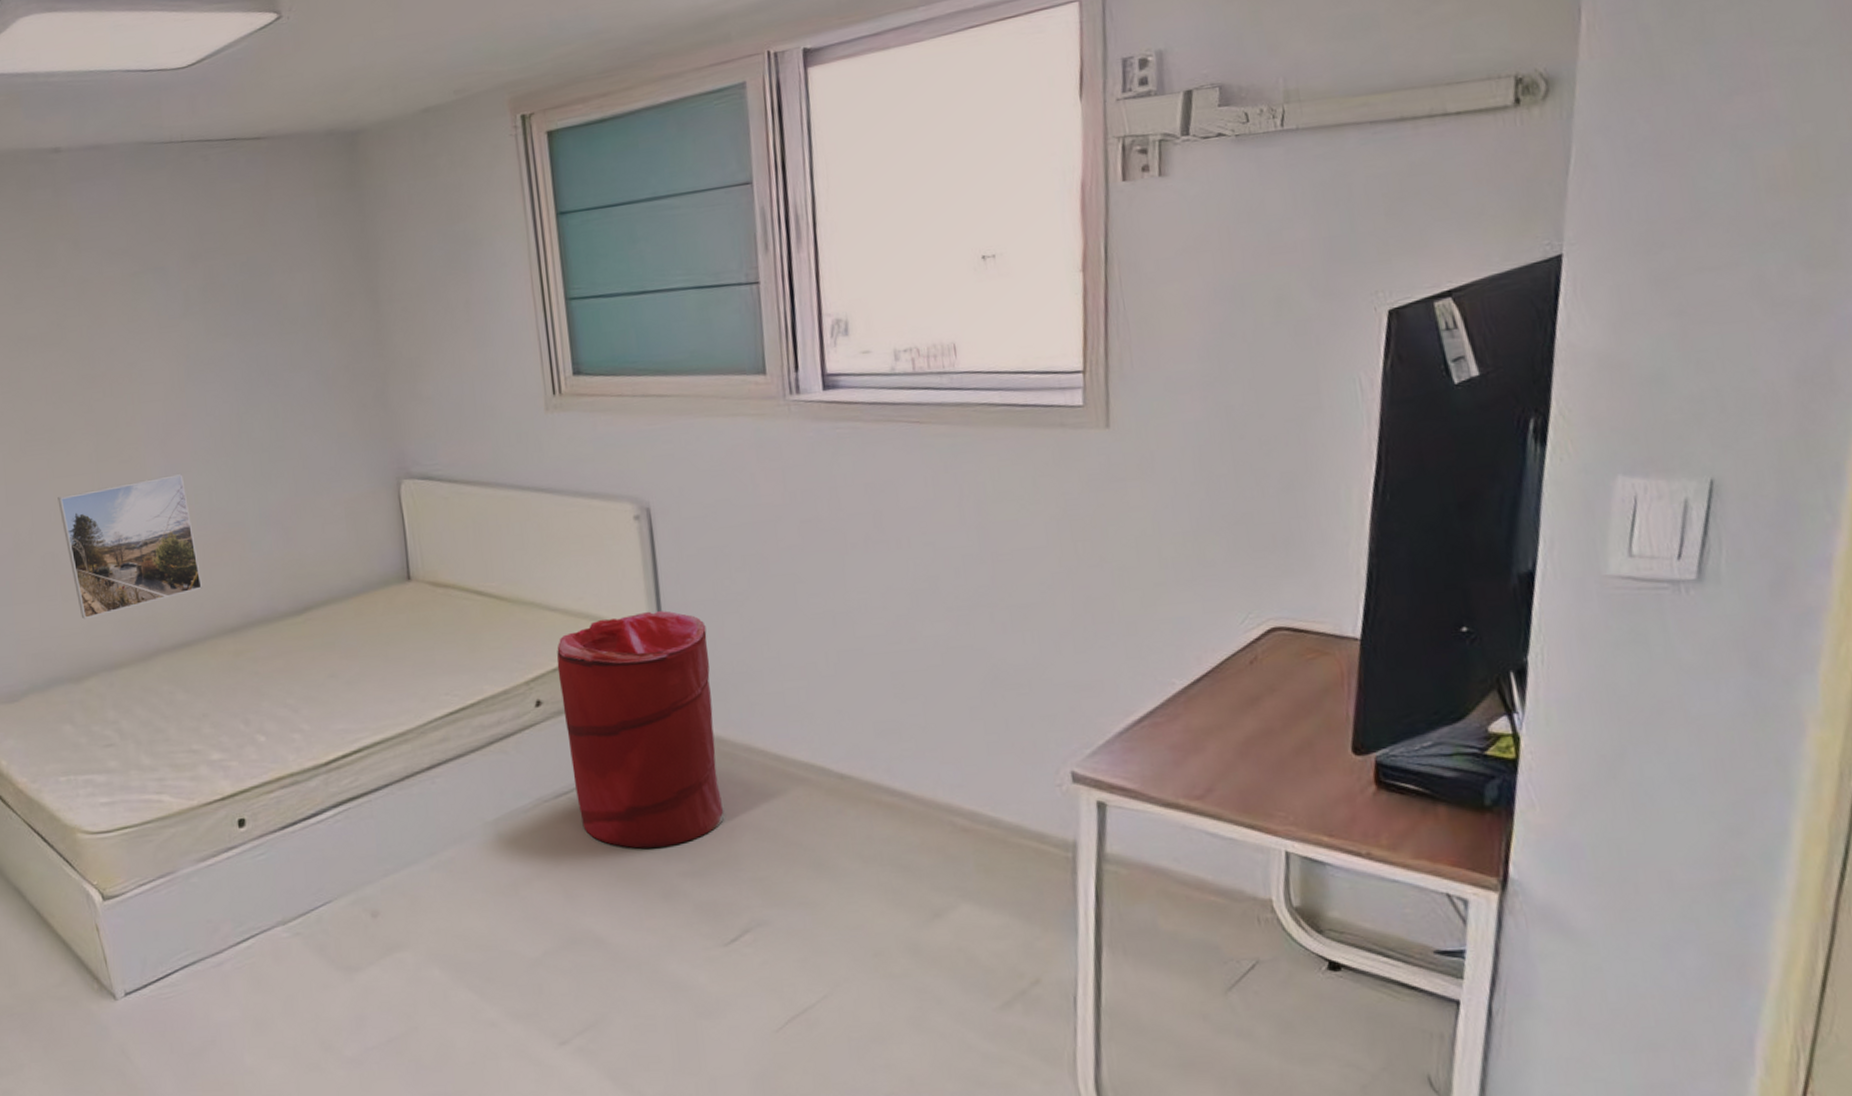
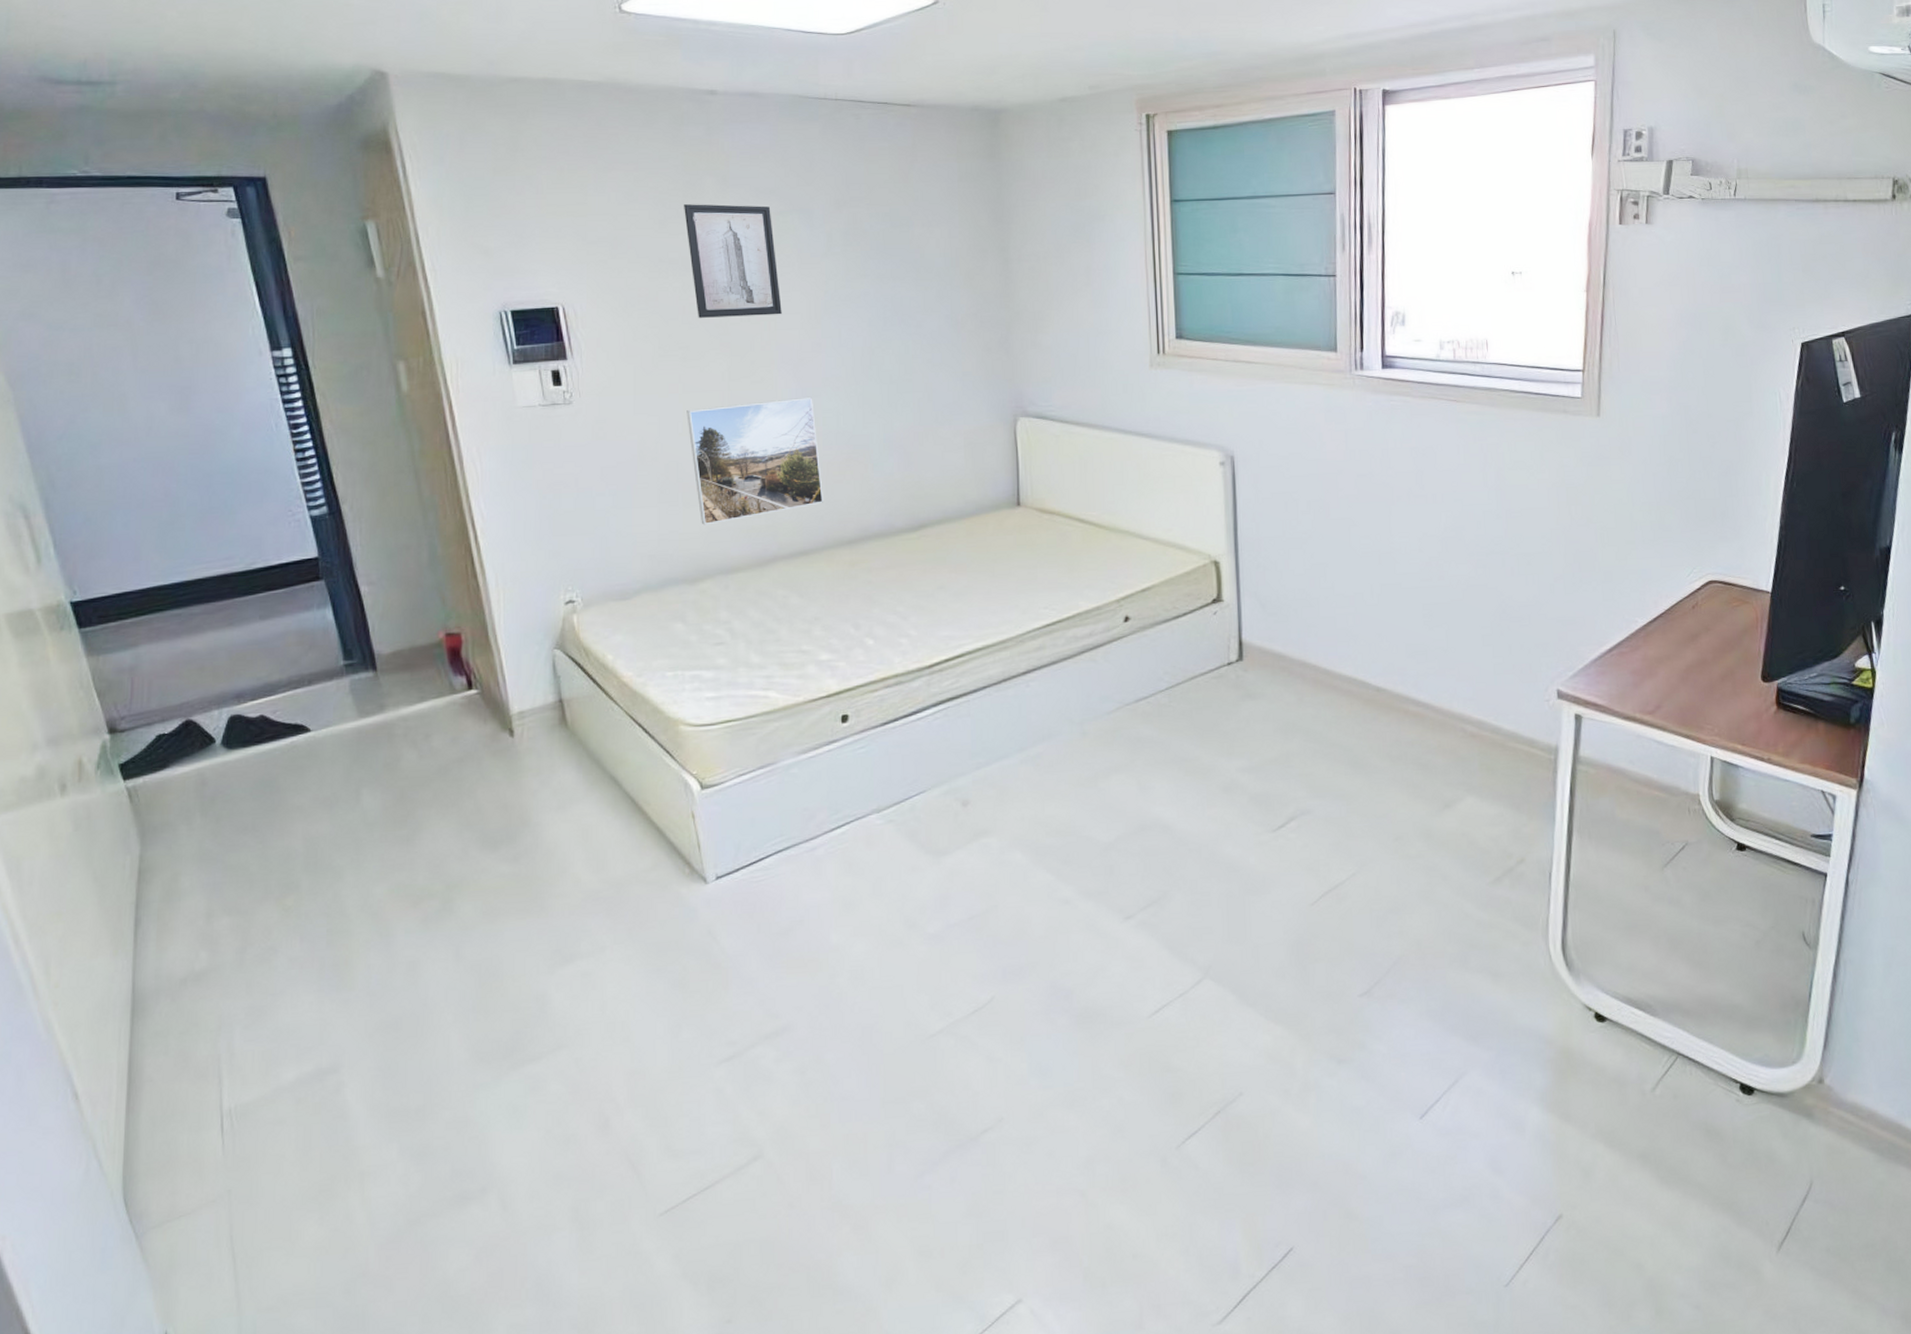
wall art: none [38,268,145,397] -> present [684,204,782,318]
laundry hamper: present [556,610,724,849] -> none [1145,543,1279,747]

